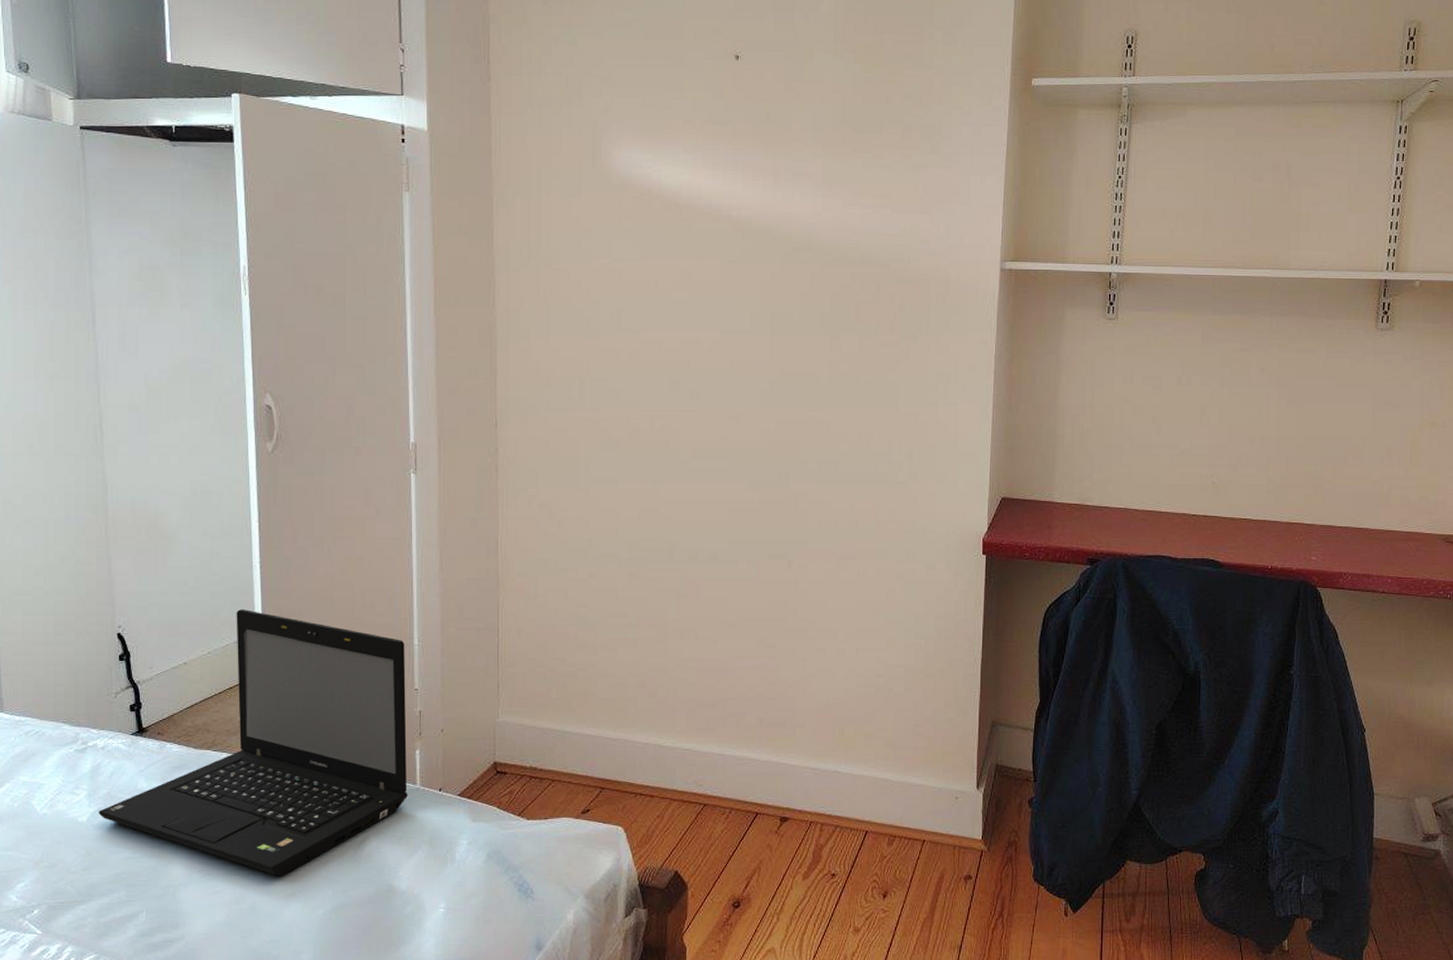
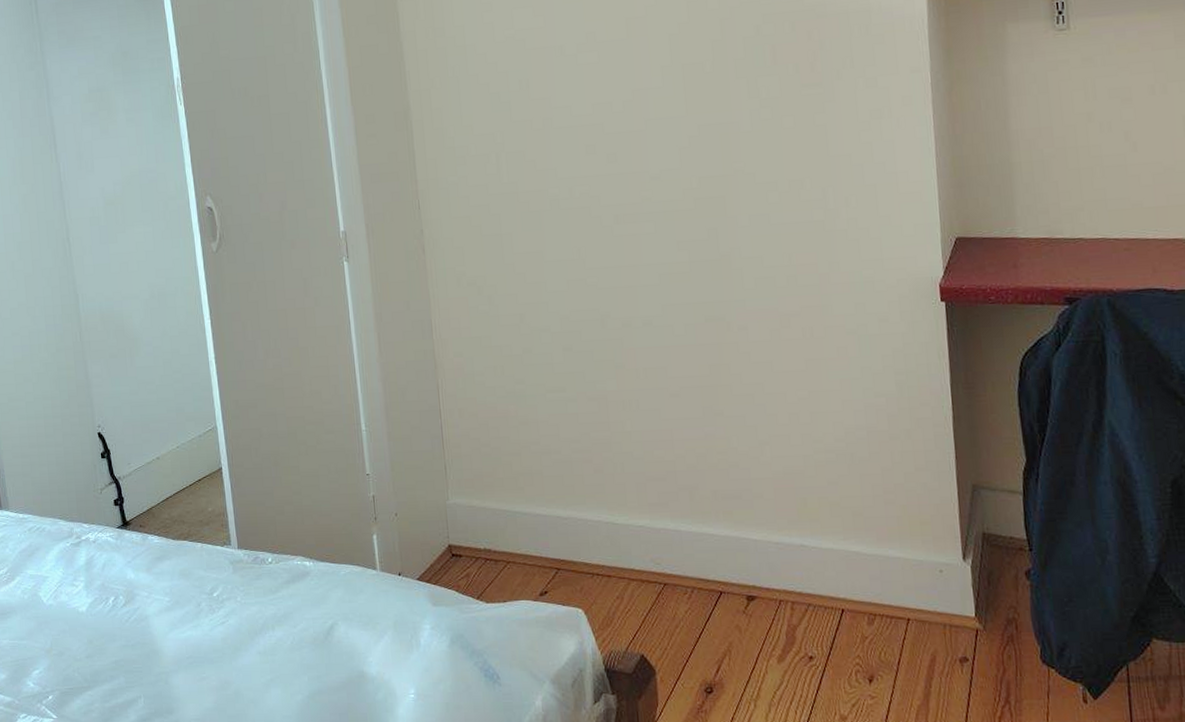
laptop: present [98,609,408,876] -> none [95,404,369,663]

